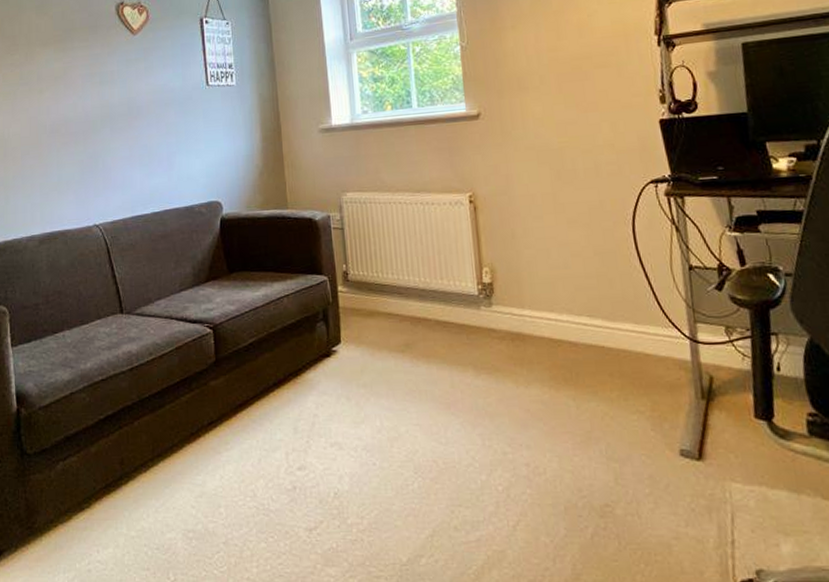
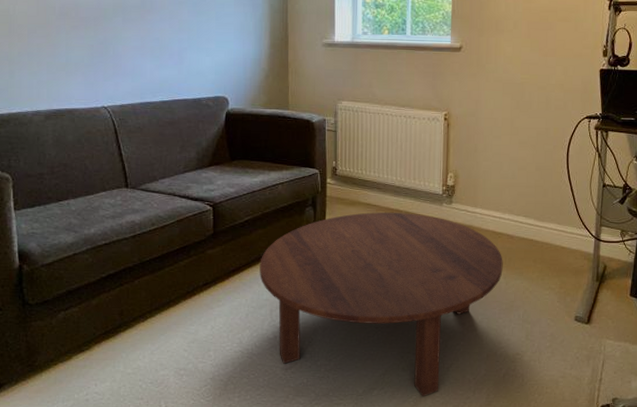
coffee table: none [269,321,570,568] -> present [259,212,503,397]

